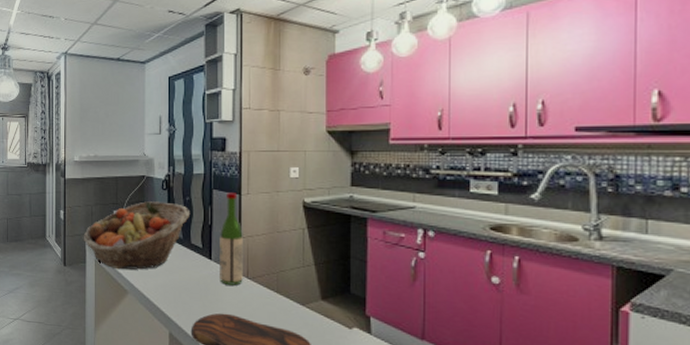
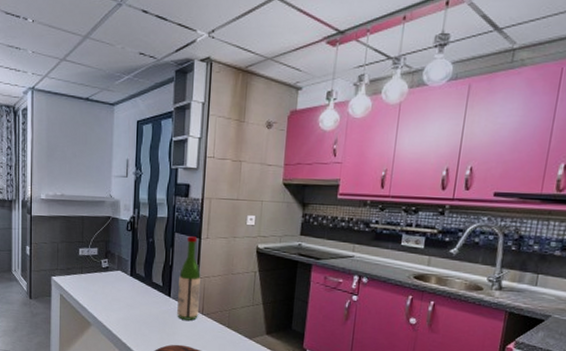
fruit basket: present [83,201,191,270] -> none [49,241,153,305]

